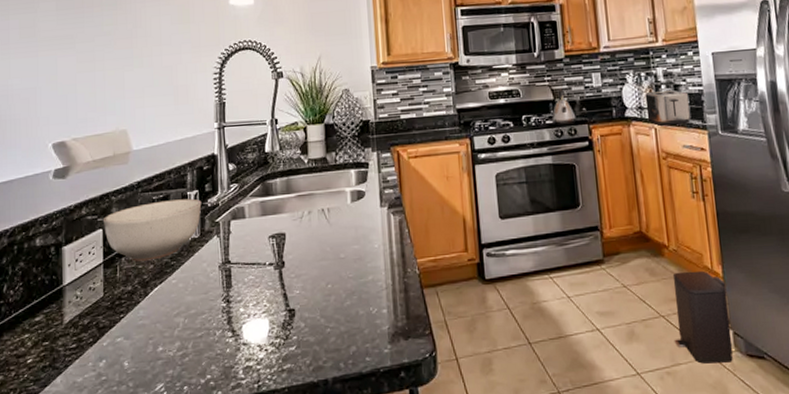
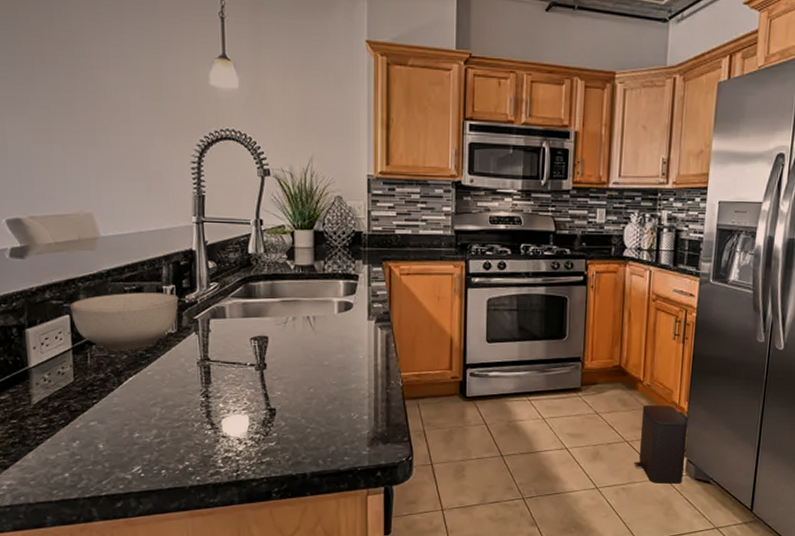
kettle: present [551,87,576,128] -> none [549,219,575,260]
toaster: present [645,89,690,126] -> none [644,233,687,269]

